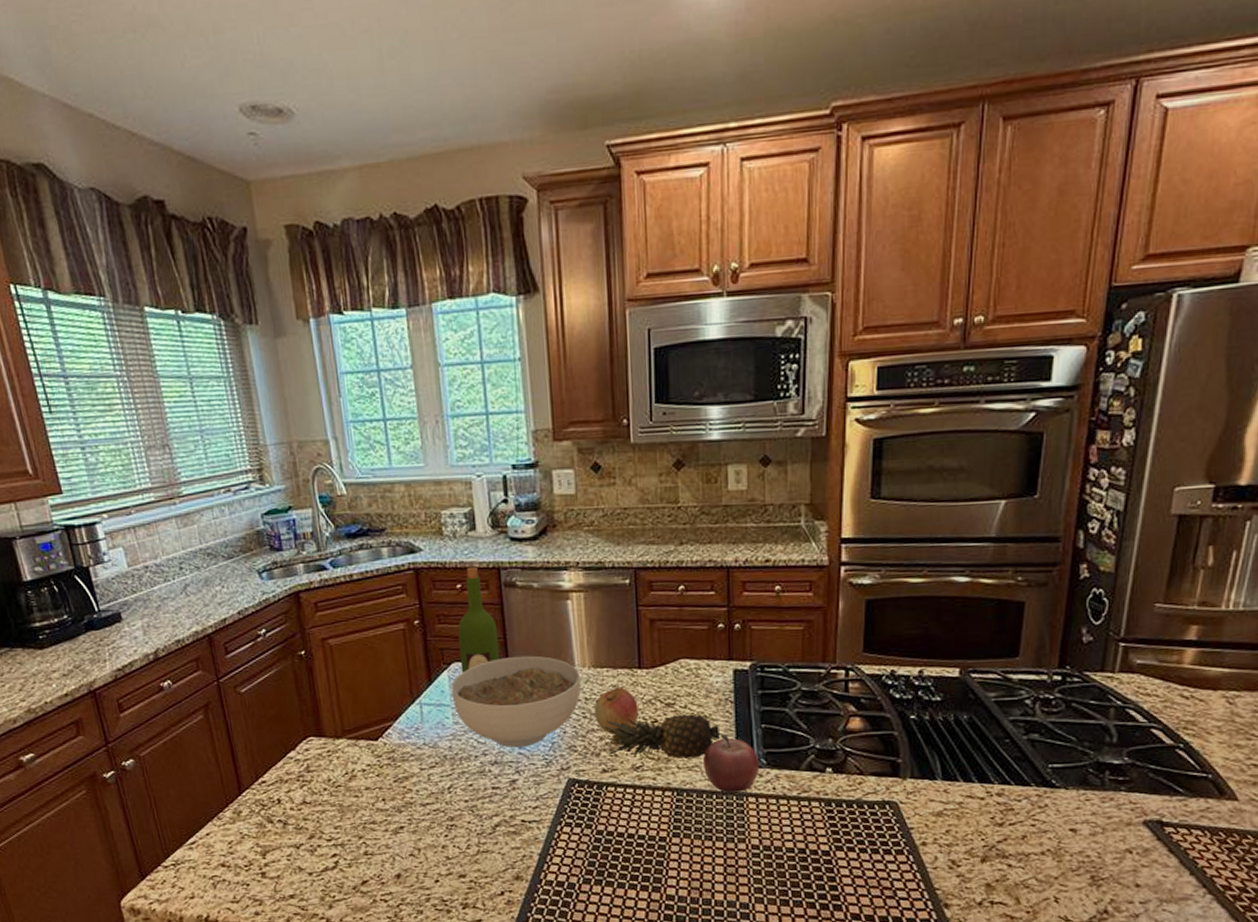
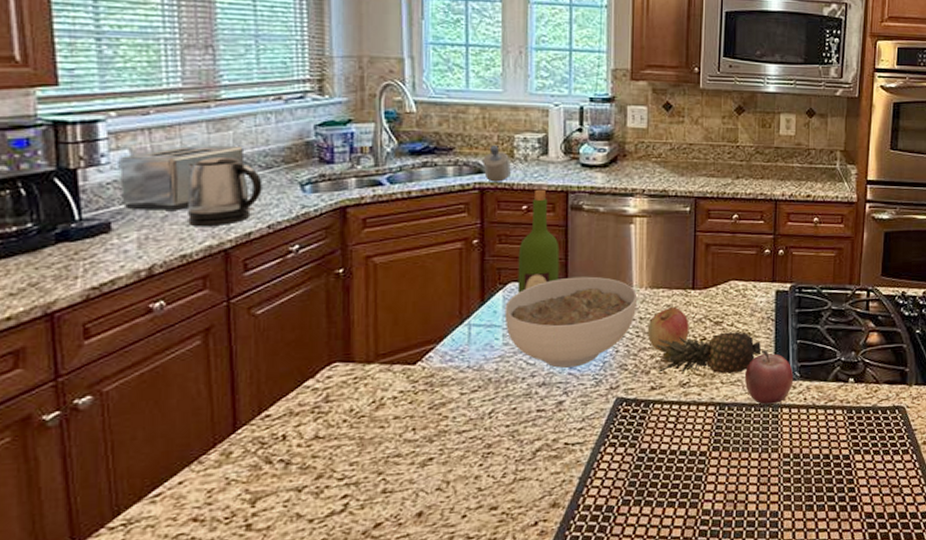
toaster: none [117,538,211,601] -> present [120,145,245,210]
kettle: none [167,550,229,615] -> present [187,158,263,227]
soap dispenser: none [413,522,442,562] -> present [483,144,511,182]

